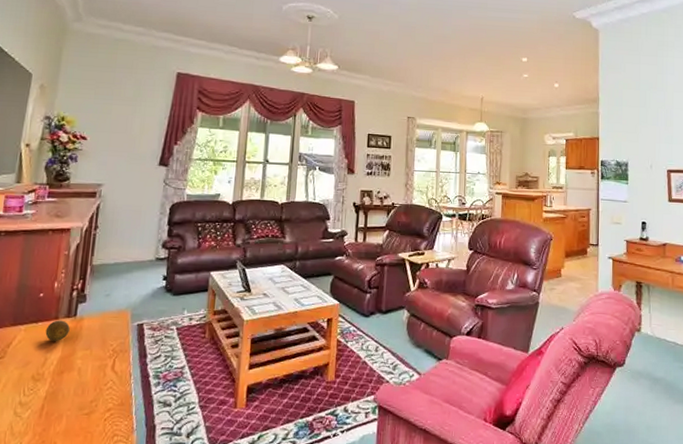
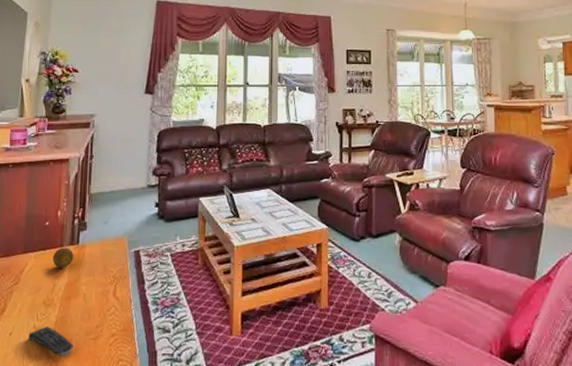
remote control: none [12,402,64,433] -> present [28,326,74,357]

